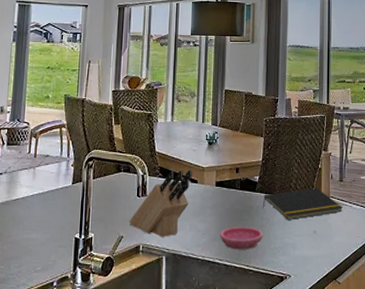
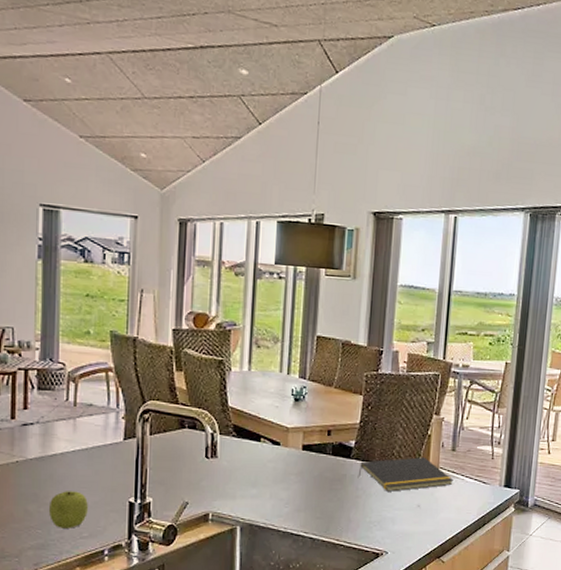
fruit: none [10,230,42,263] -> present [48,491,88,528]
knife block: present [129,169,193,237] -> none [195,429,274,505]
saucer: present [220,226,263,250] -> none [306,496,357,523]

